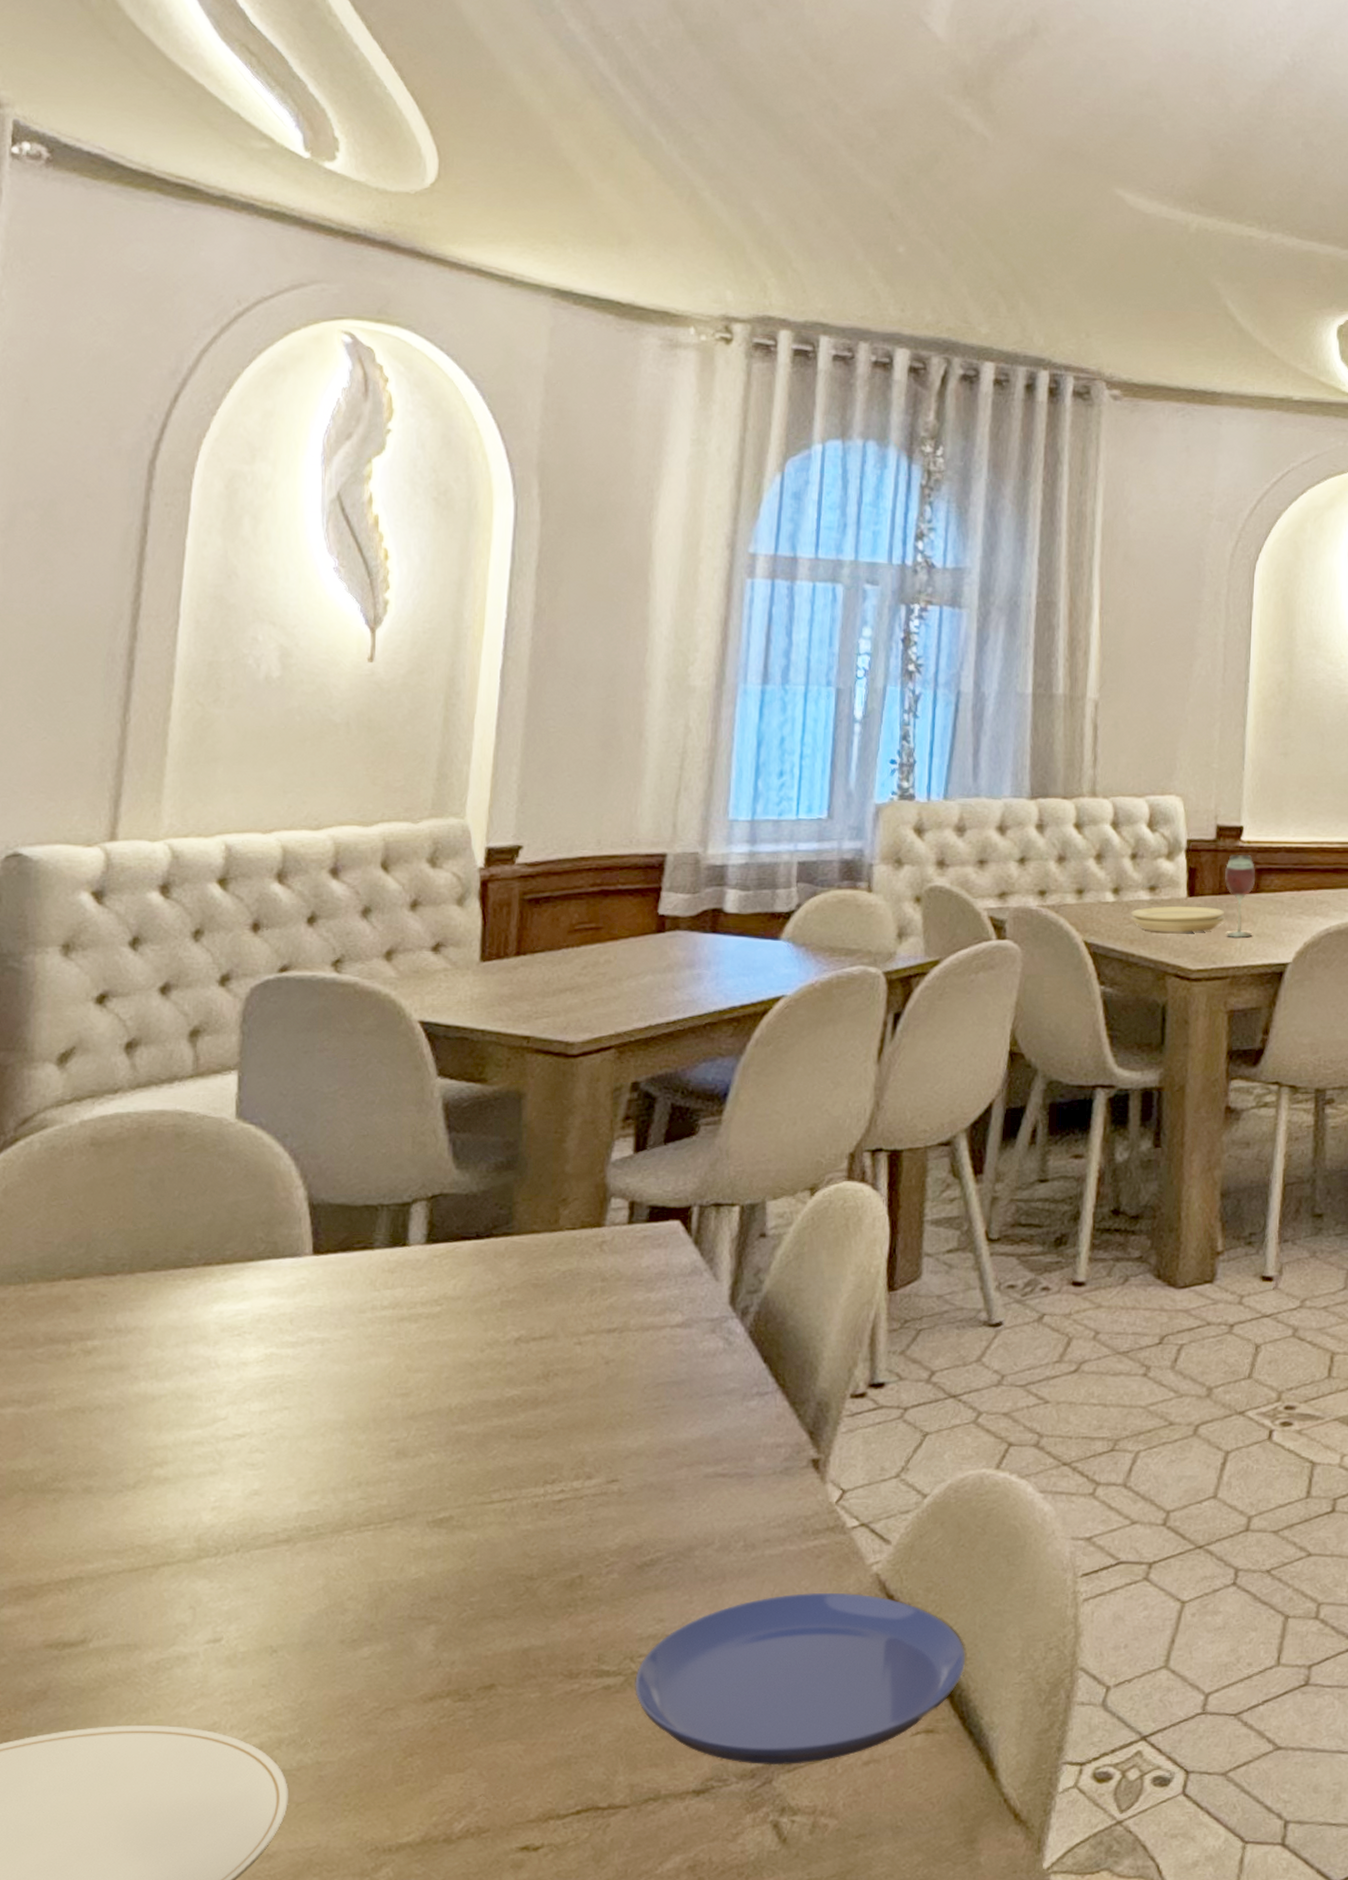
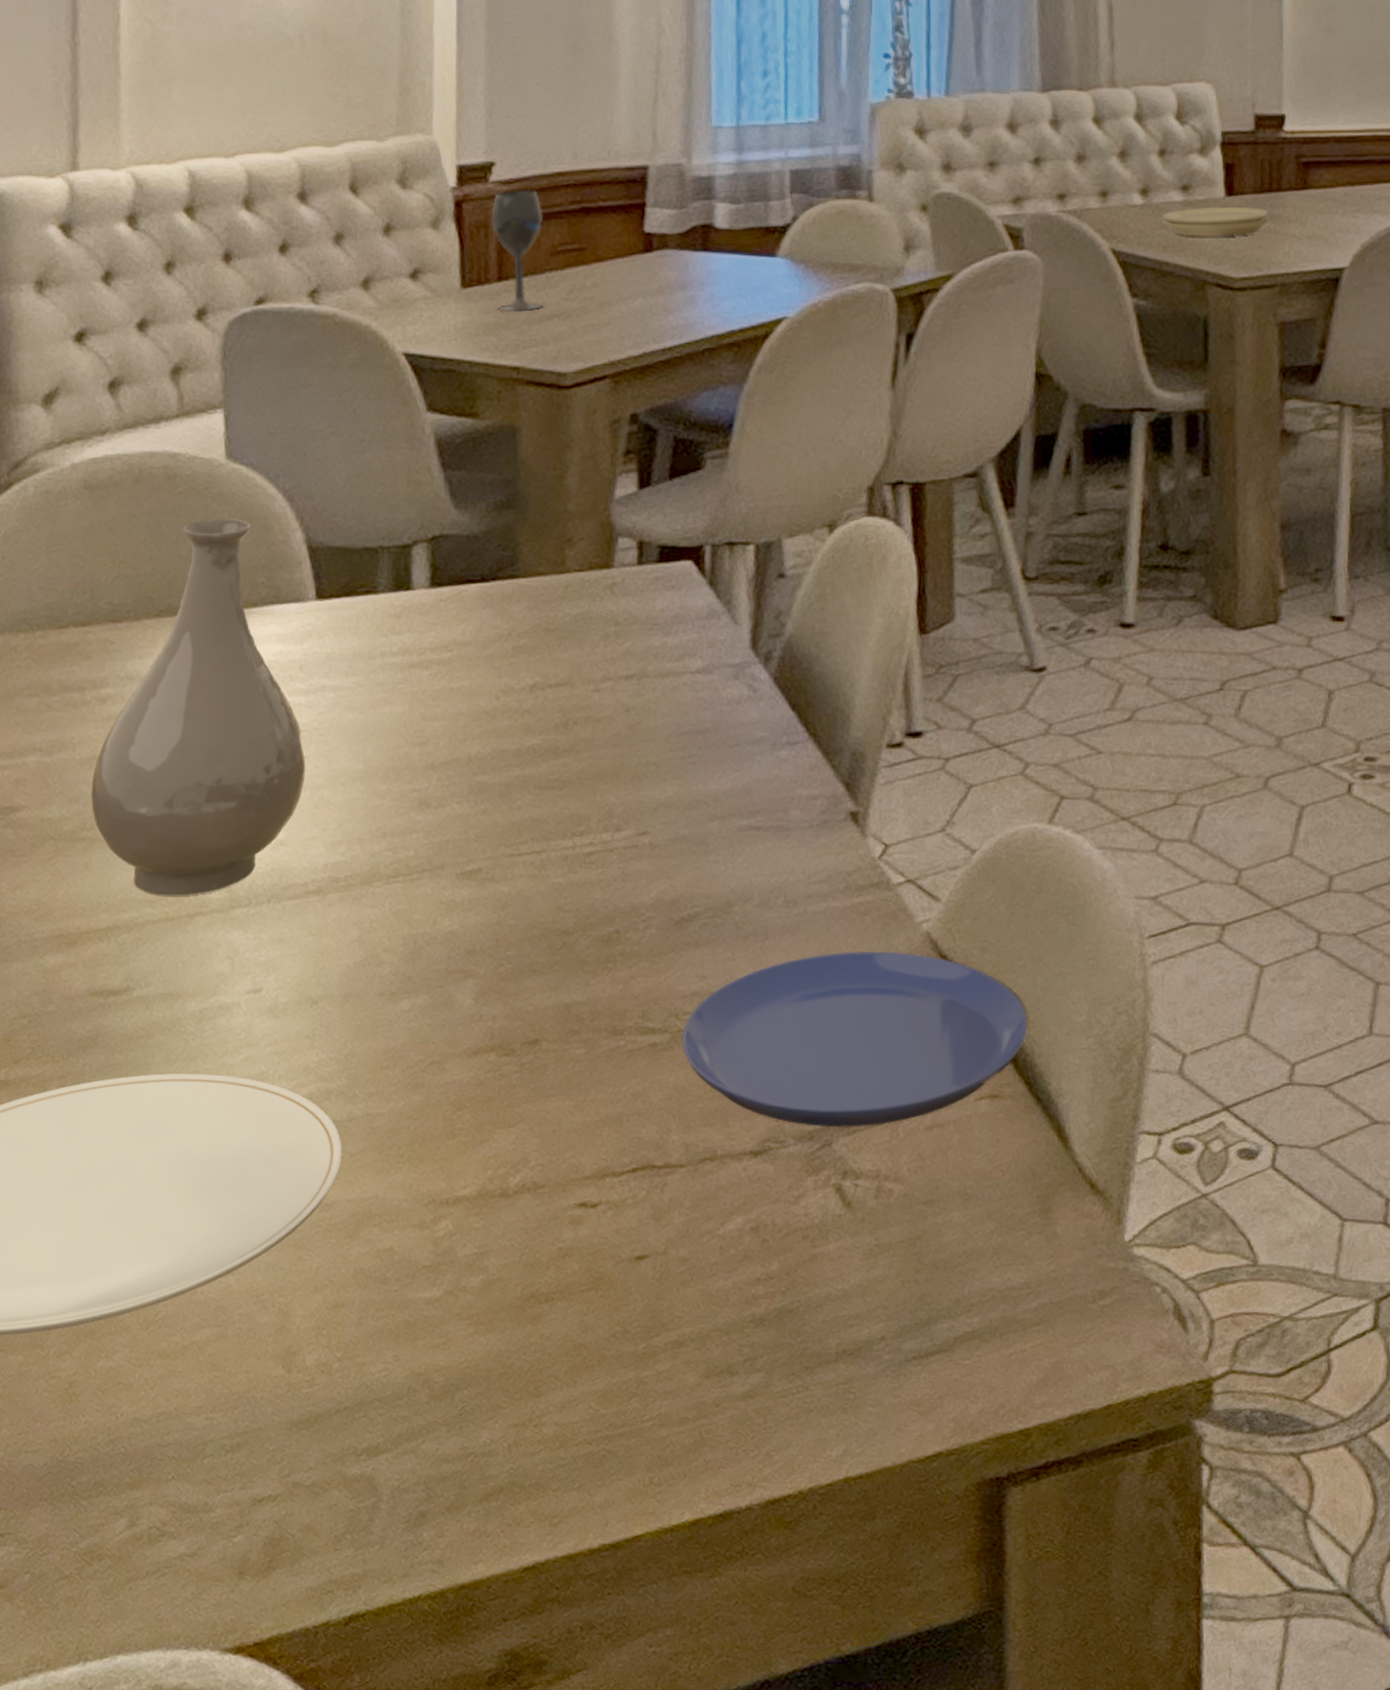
vase: none [66,1176,287,1546] -> present [90,519,306,896]
wine glass: none [513,871,564,986] -> present [491,189,543,313]
wineglass: present [1225,854,1256,939] -> none [1267,146,1303,242]

